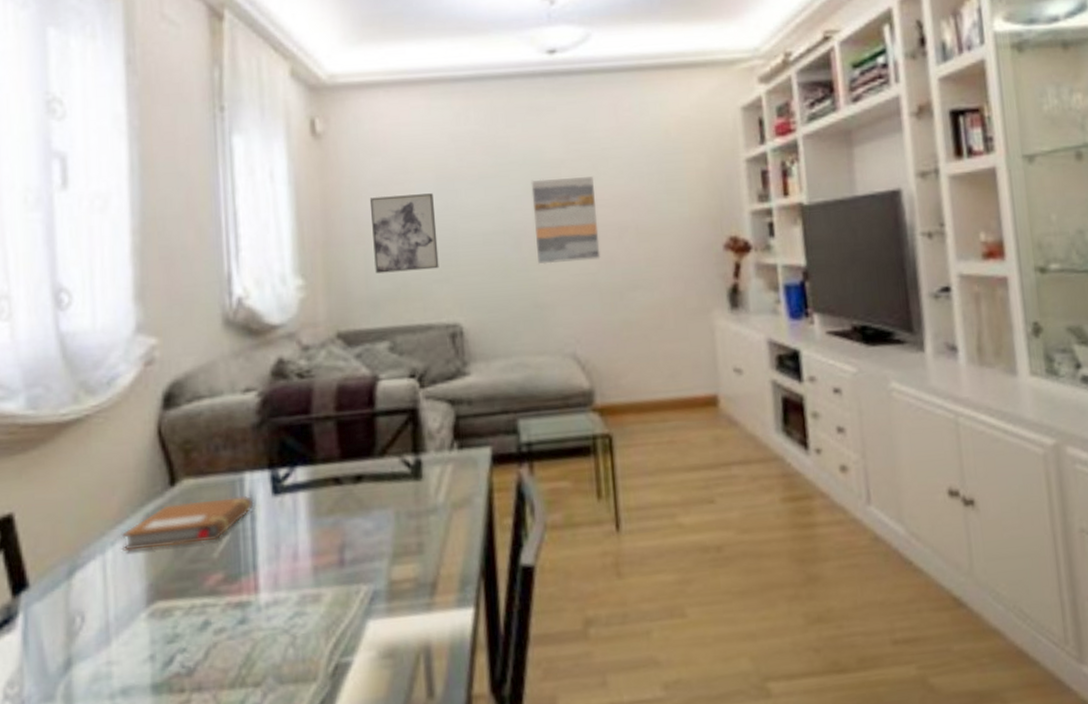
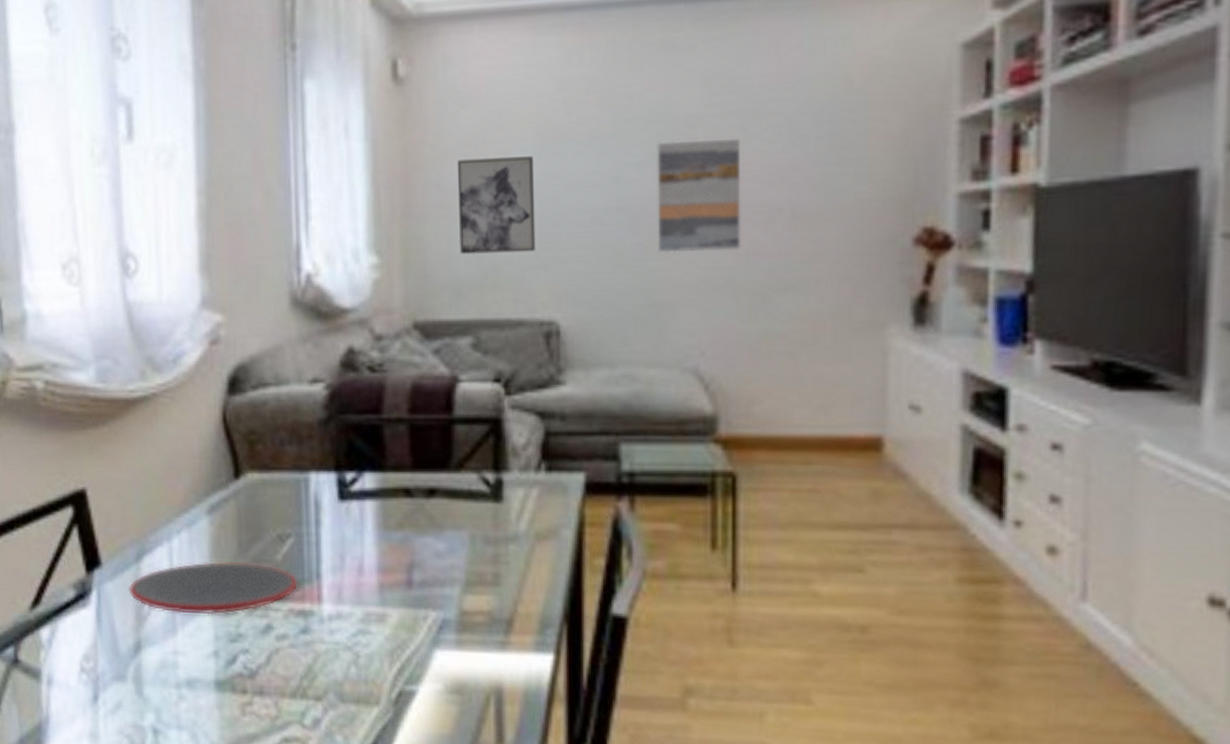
plate: none [58,563,234,624] -> present [128,561,298,615]
notebook: present [122,496,254,551] -> none [187,497,319,542]

